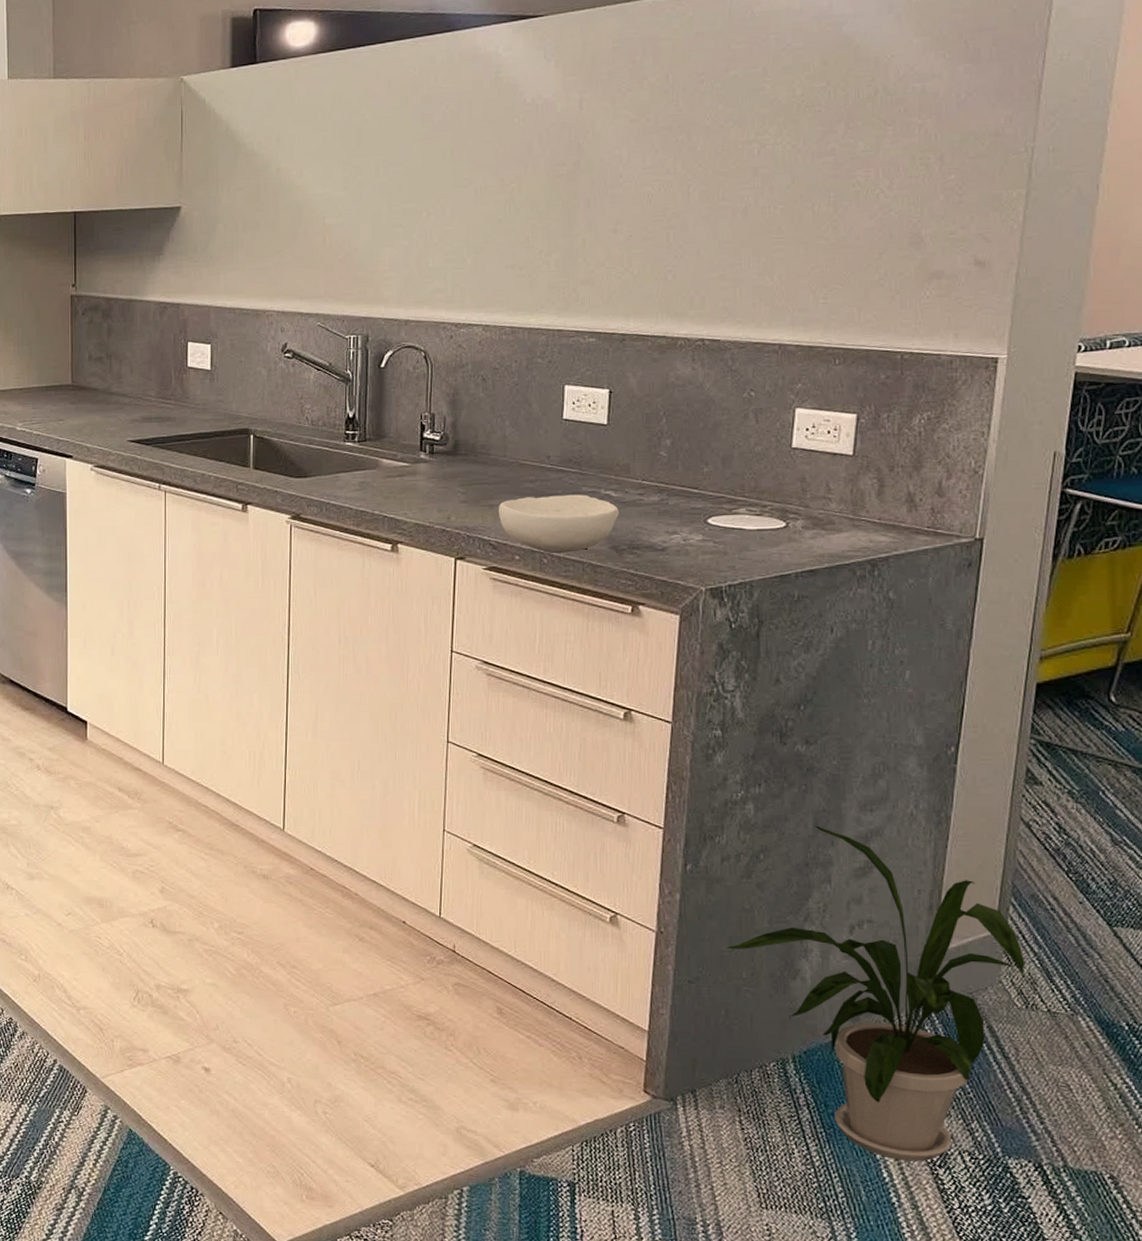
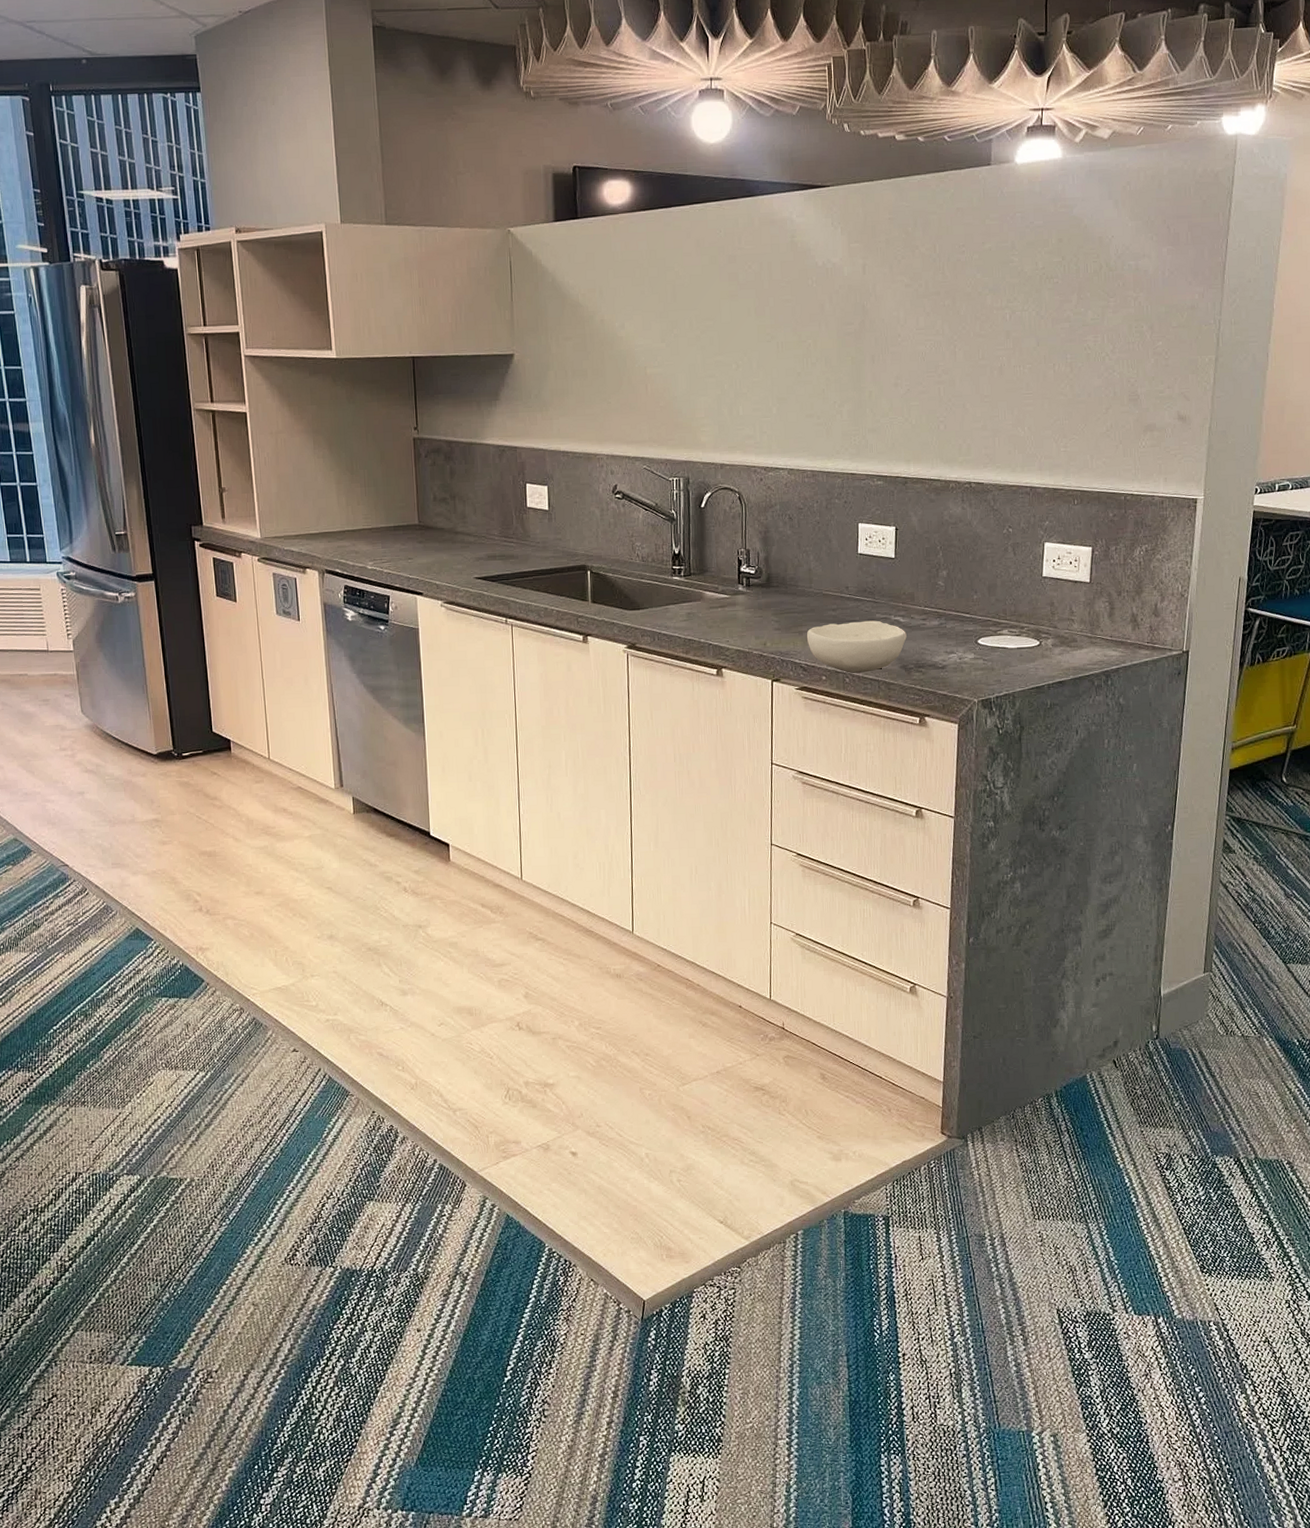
house plant: present [726,825,1025,1162] -> none [1002,897,1225,1168]

